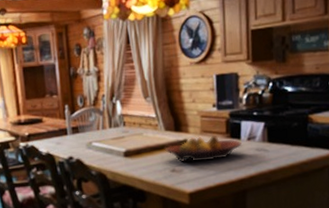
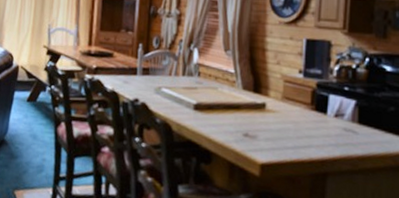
fruit bowl: present [165,135,242,163] -> none [240,102,327,132]

